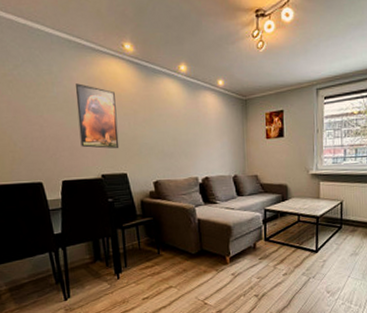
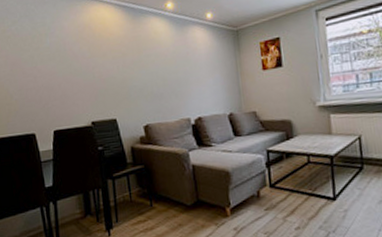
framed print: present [75,83,120,149] -> none [66,32,109,95]

